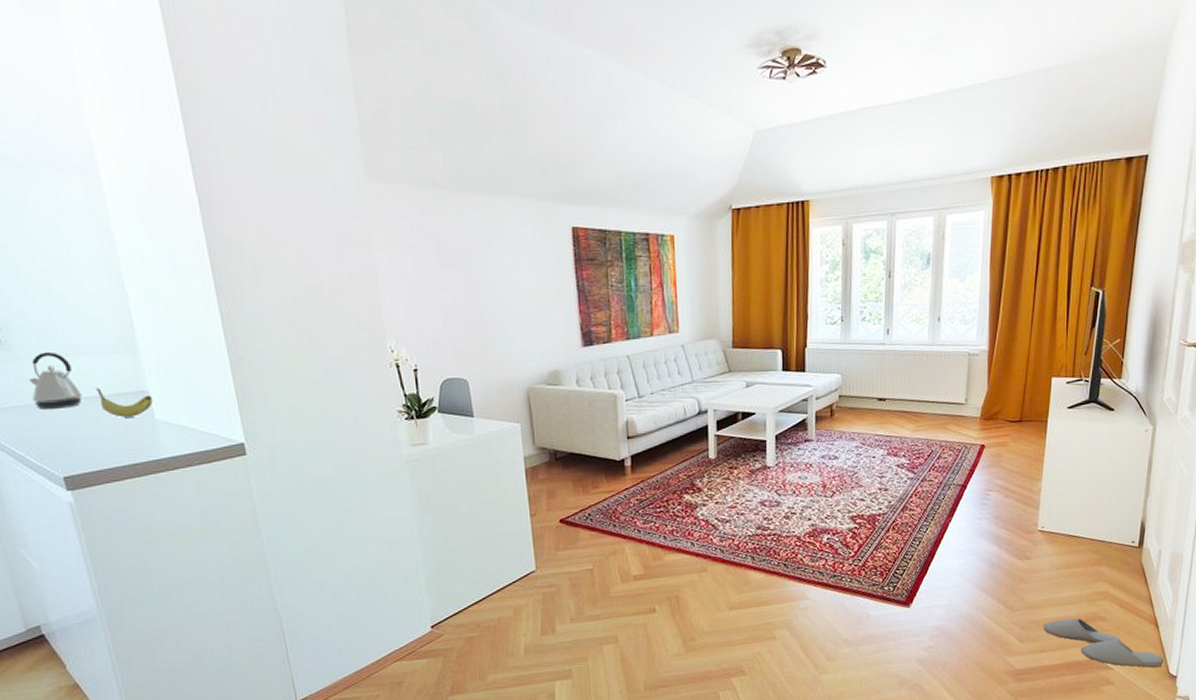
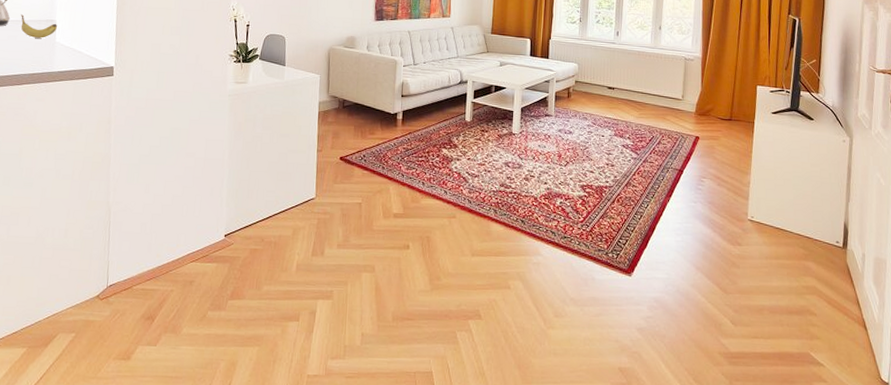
slippers: present [1043,618,1163,668] -> none [755,308,874,372]

